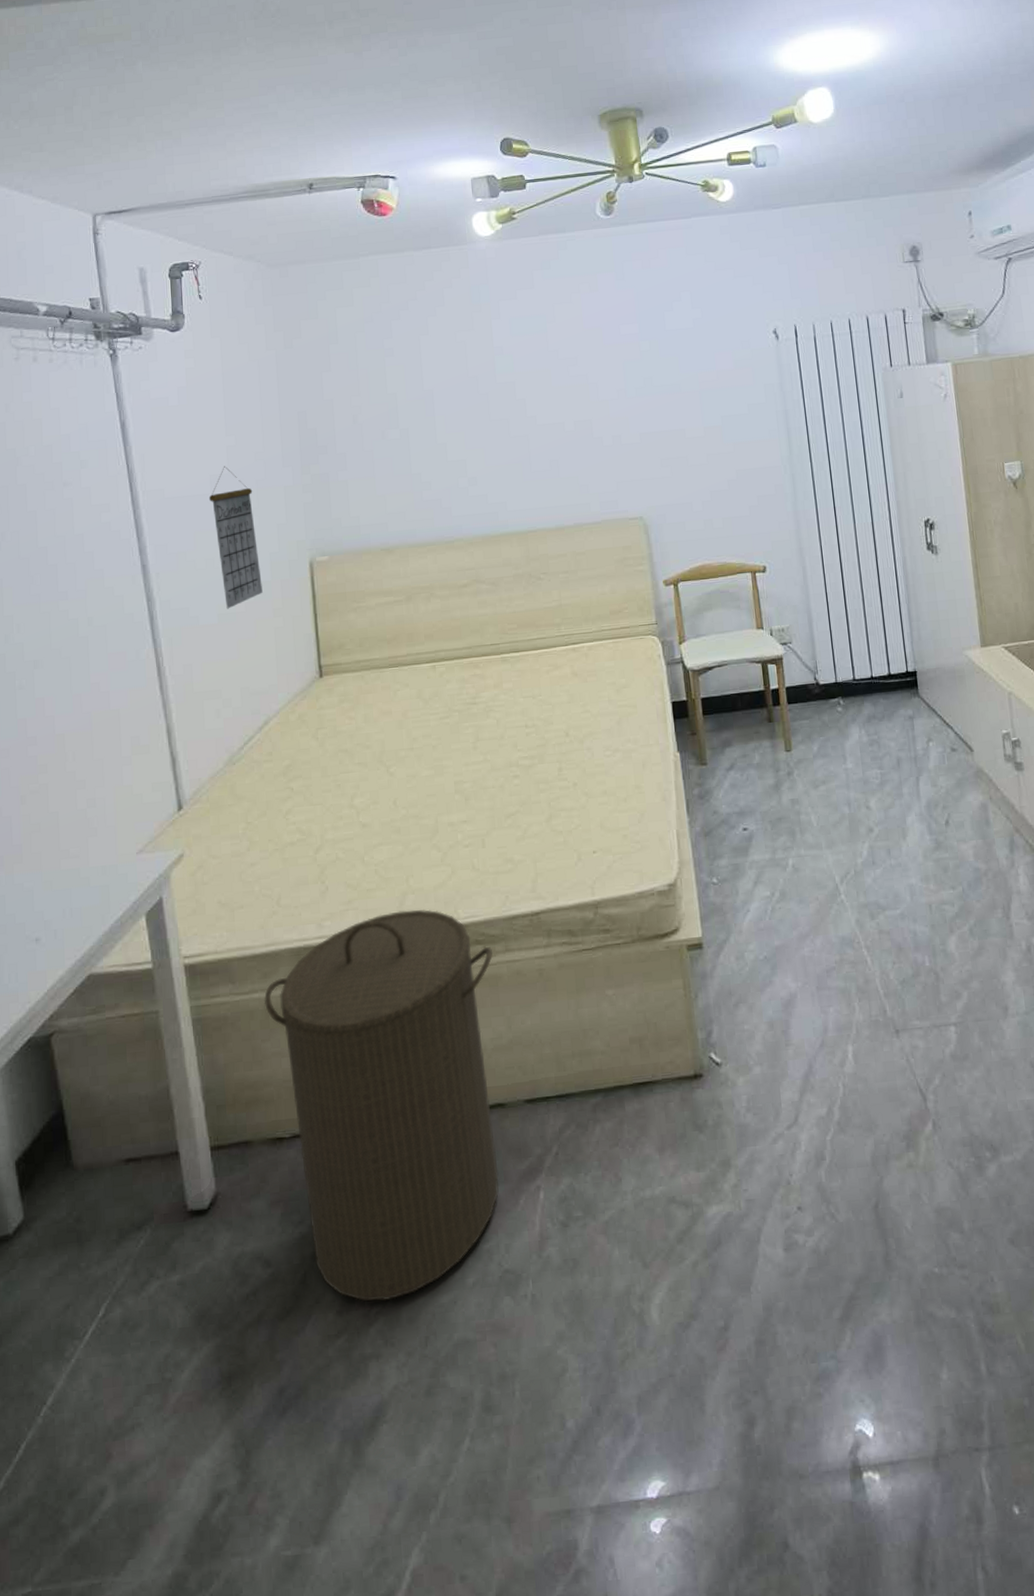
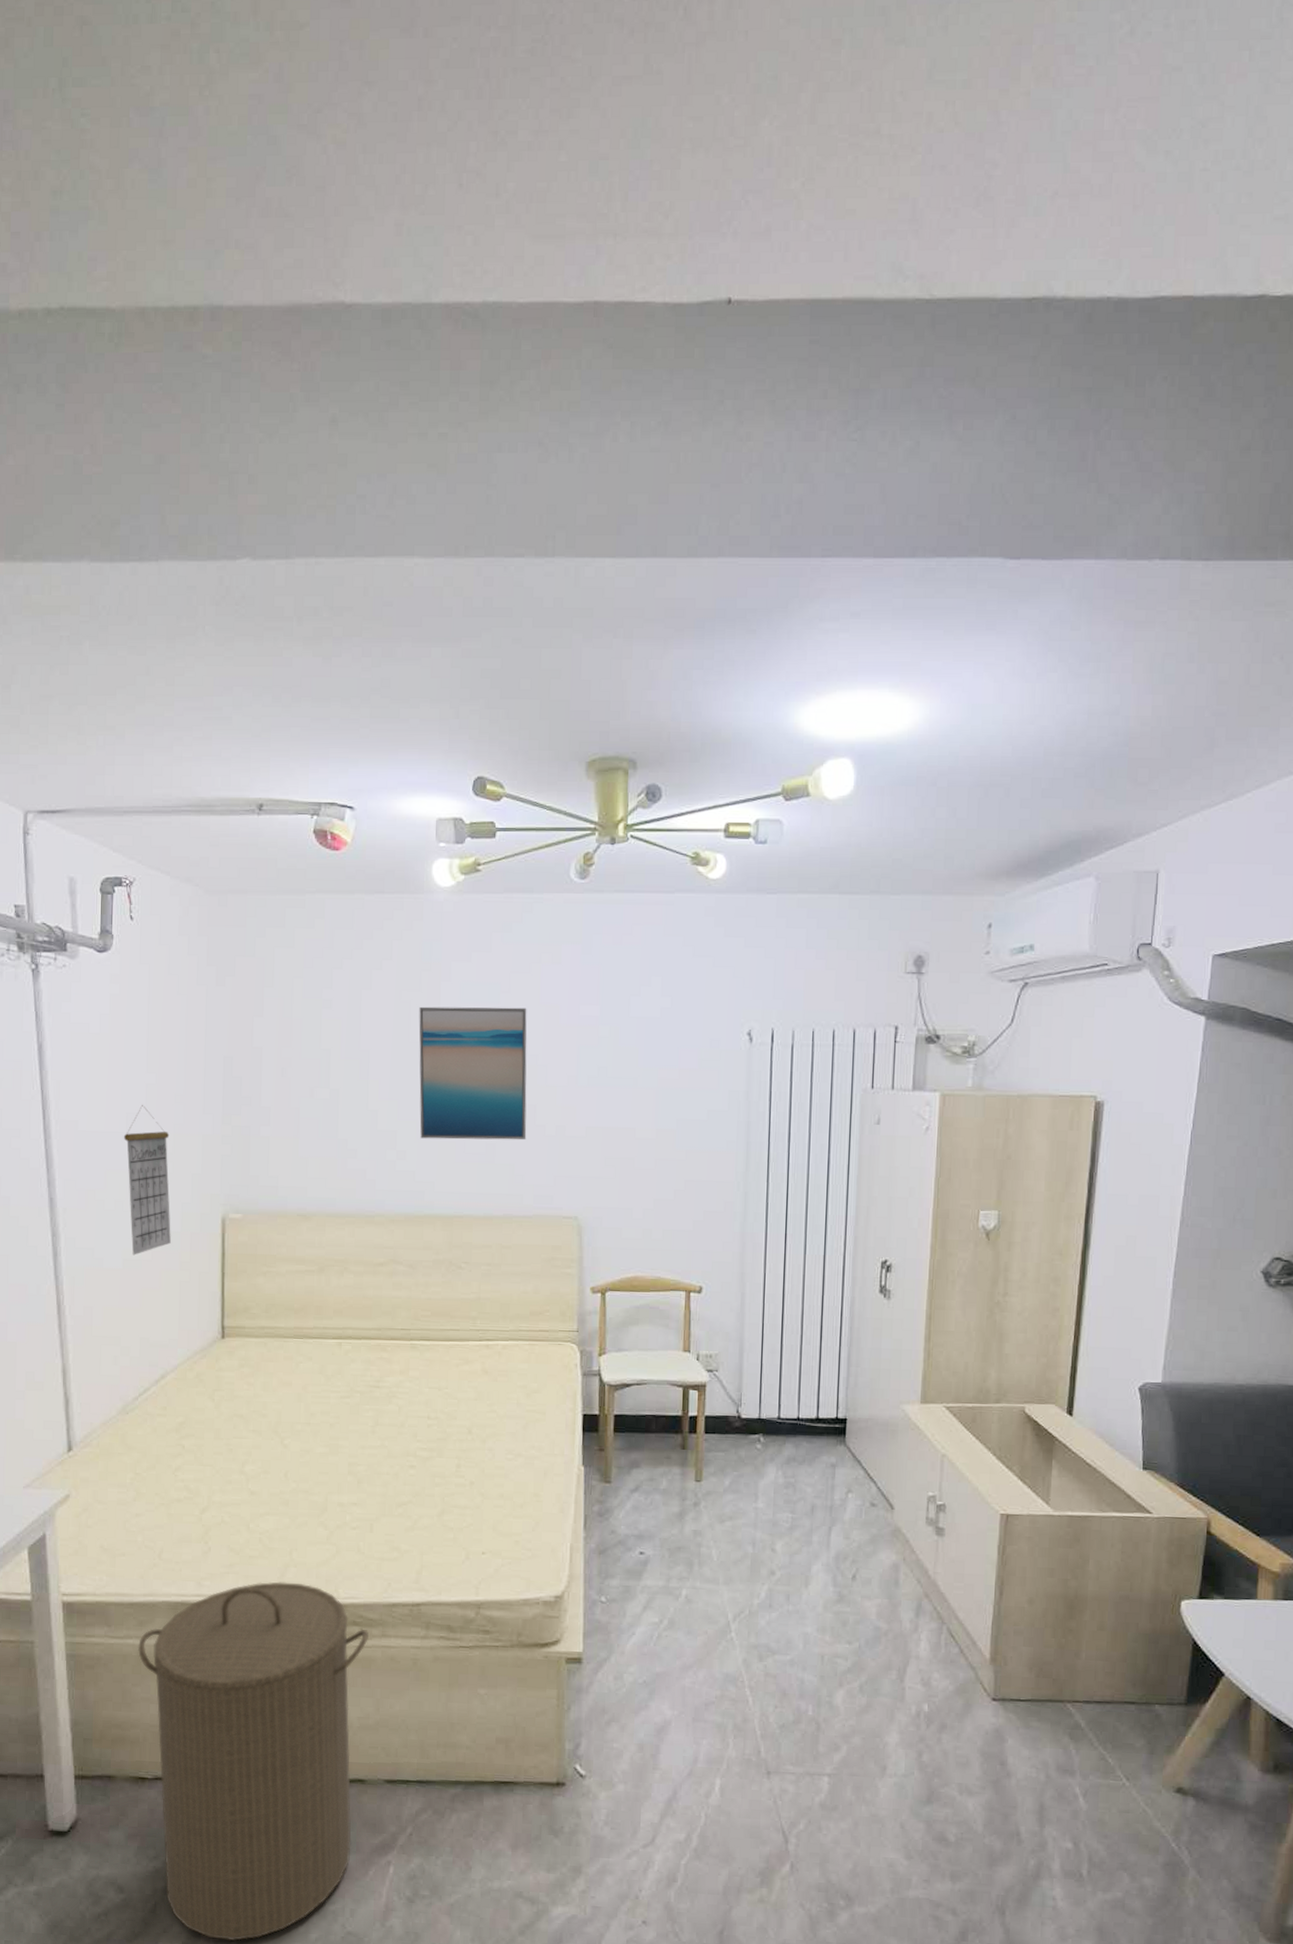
wall art: none [474,334,587,464] -> present [419,1006,527,1140]

